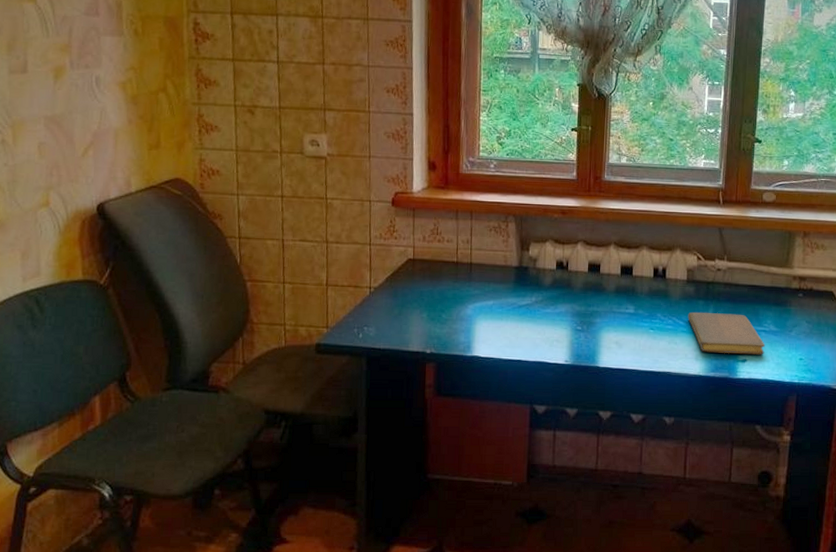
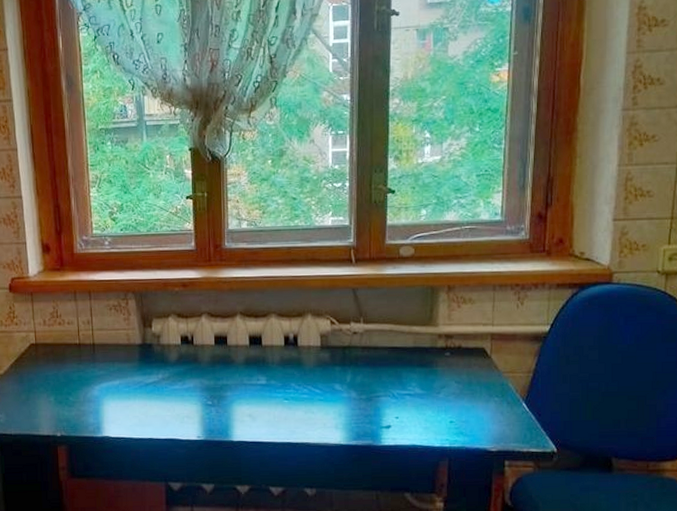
notebook: present [688,311,765,355] -> none [324,378,410,421]

